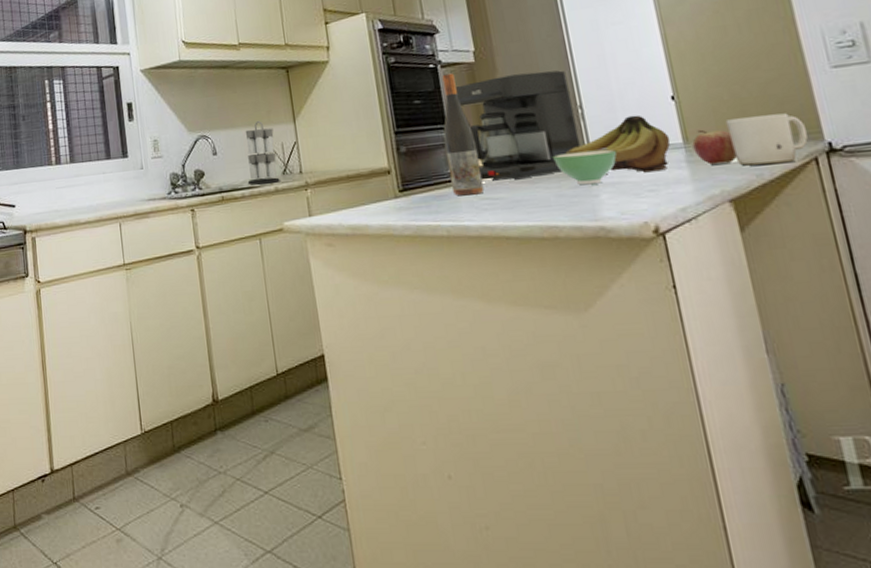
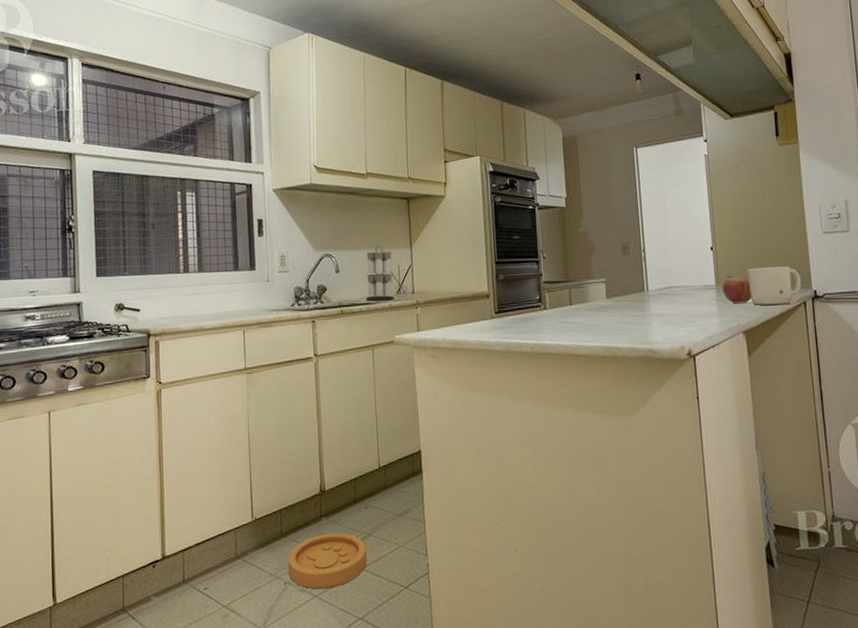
pet bowl: none [182,449,271,514] -> present [287,532,367,589]
wine bottle: present [442,73,485,196] -> none [535,215,564,319]
coffee maker: present [455,70,581,180] -> none [548,219,641,308]
bowl: present [551,149,618,186] -> none [618,286,667,315]
fruit: present [565,115,671,173] -> none [629,260,707,307]

